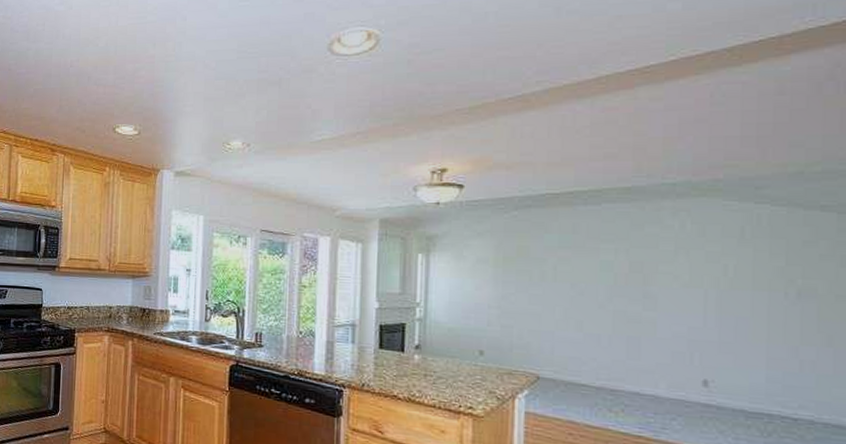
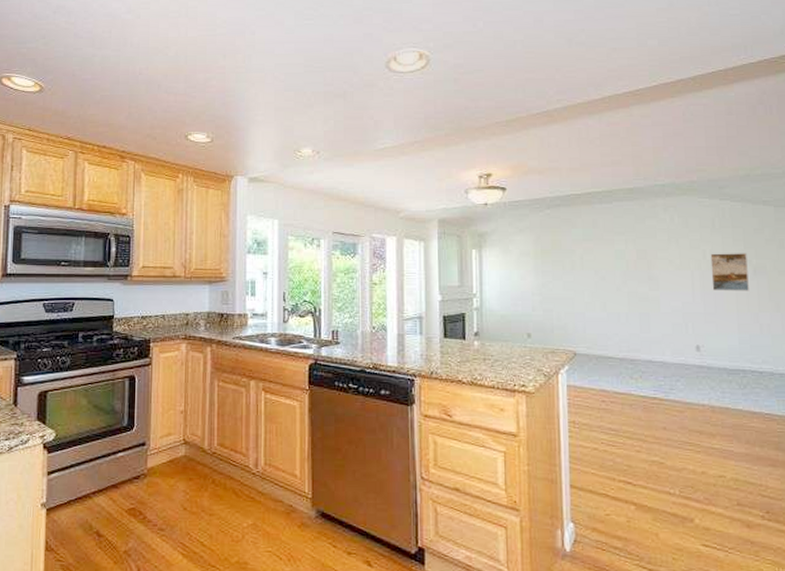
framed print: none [733,269,789,319] -> present [710,253,749,291]

